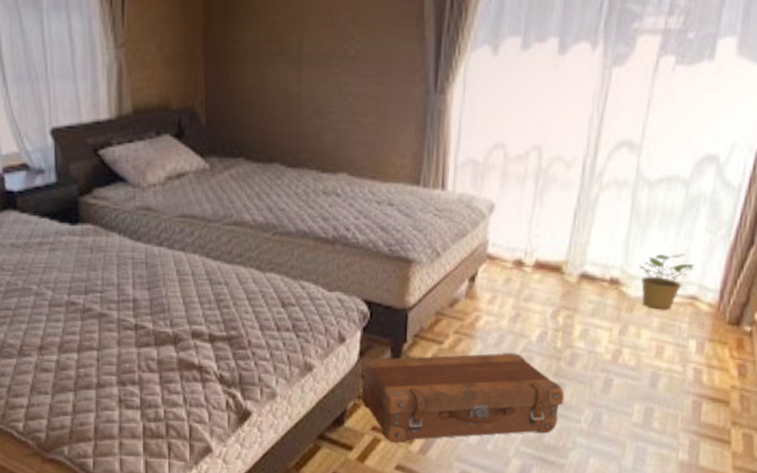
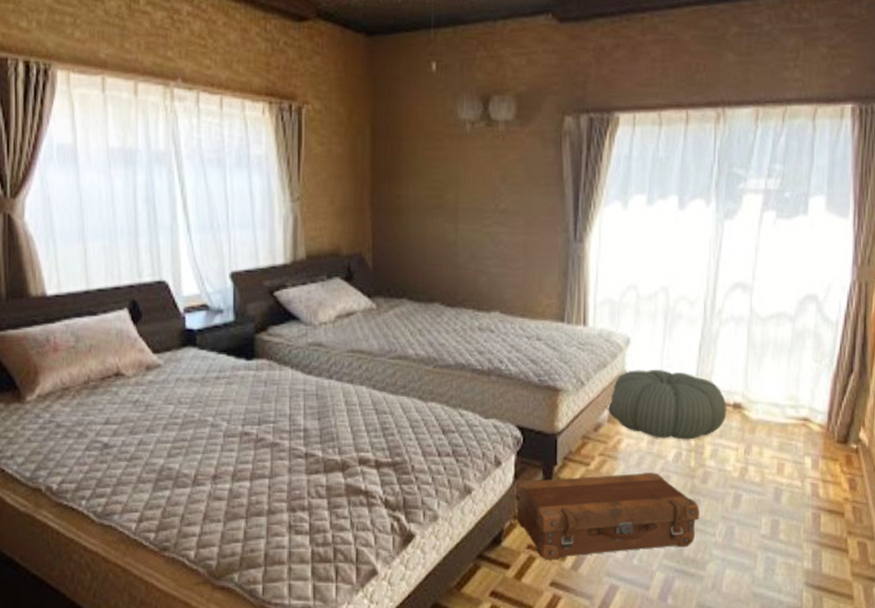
pouf: none [463,239,602,318] -> present [606,369,727,440]
potted plant: present [639,254,695,310] -> none [758,380,805,431]

